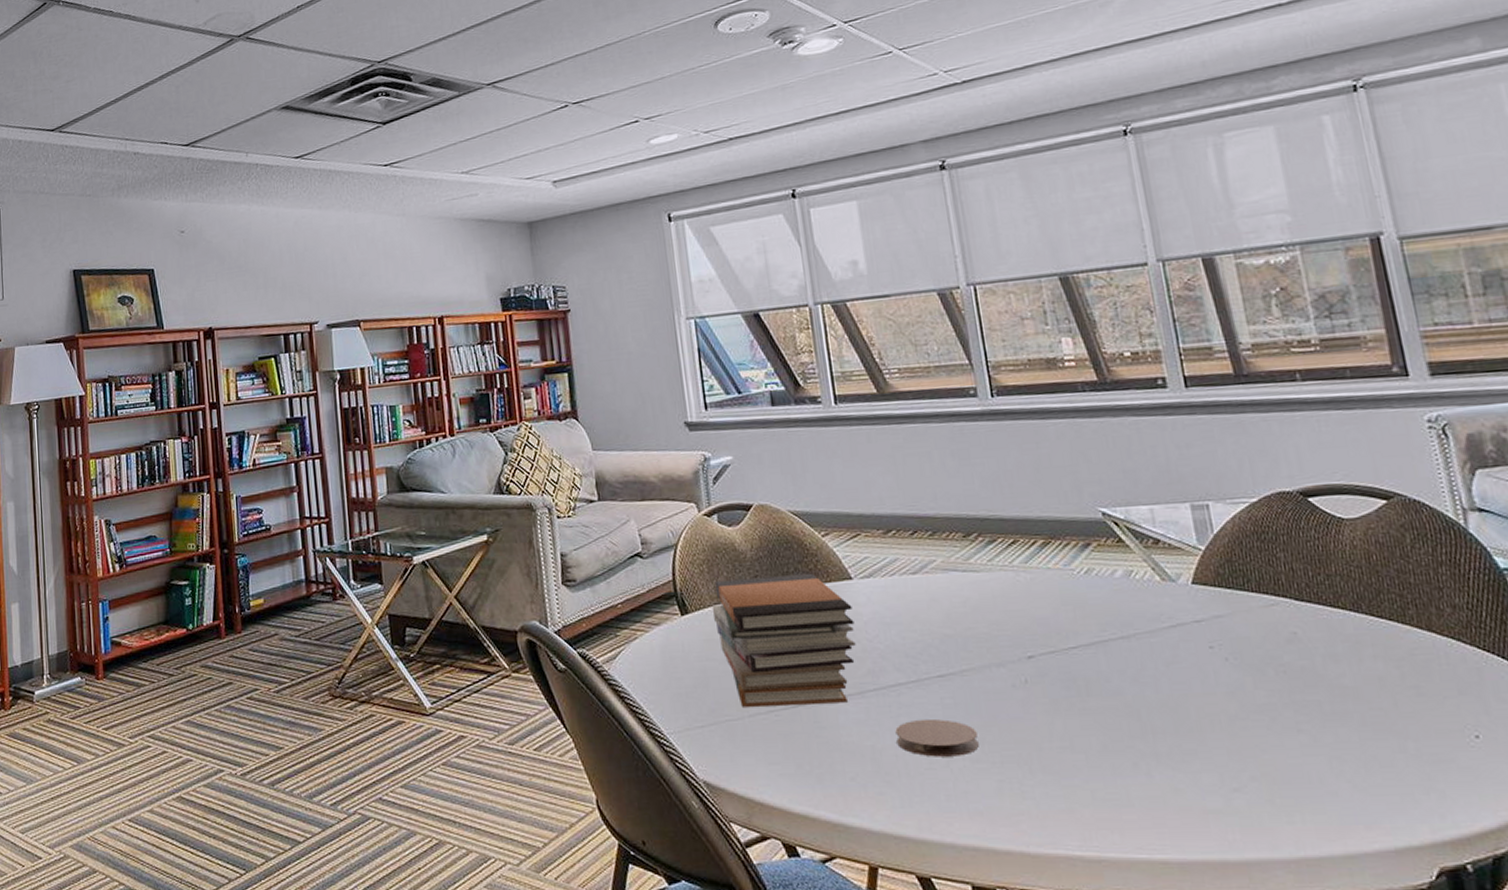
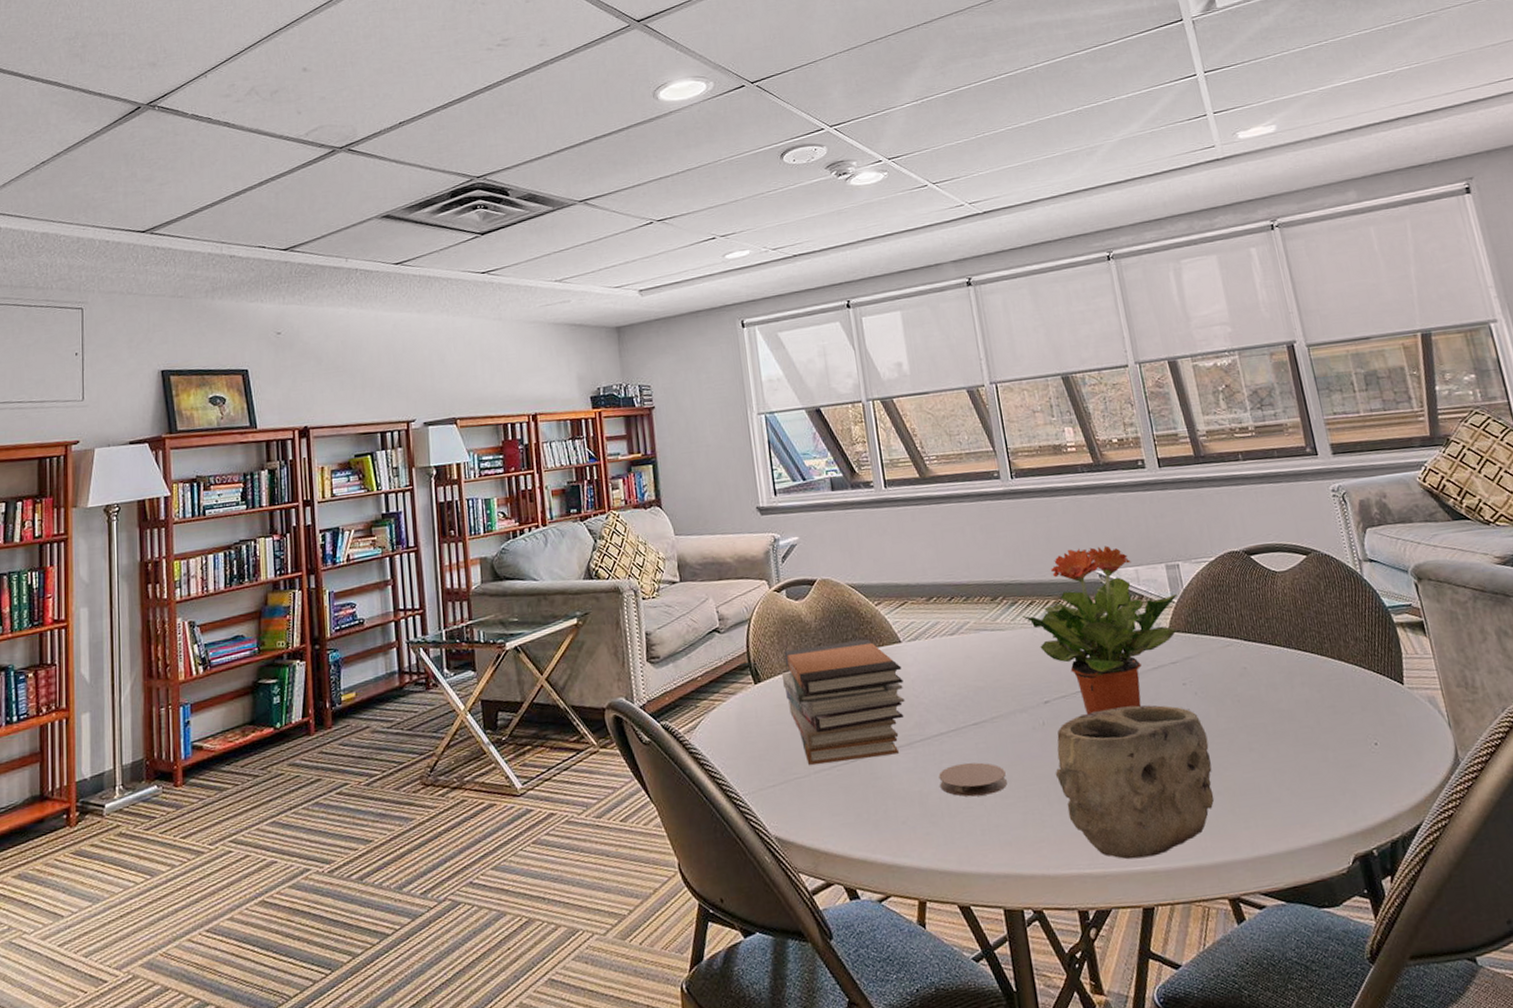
potted plant: none [1001,479,1205,674] -> present [1021,545,1177,714]
bowl: none [1039,668,1247,845] -> present [1055,705,1215,860]

